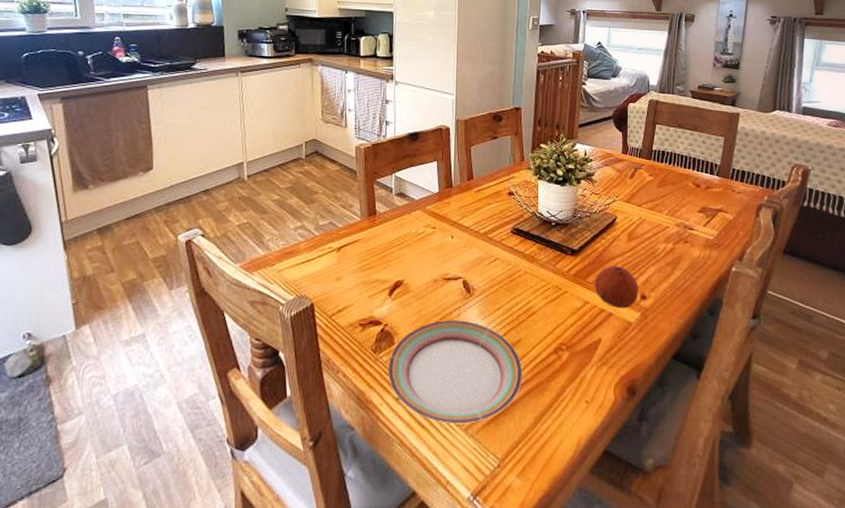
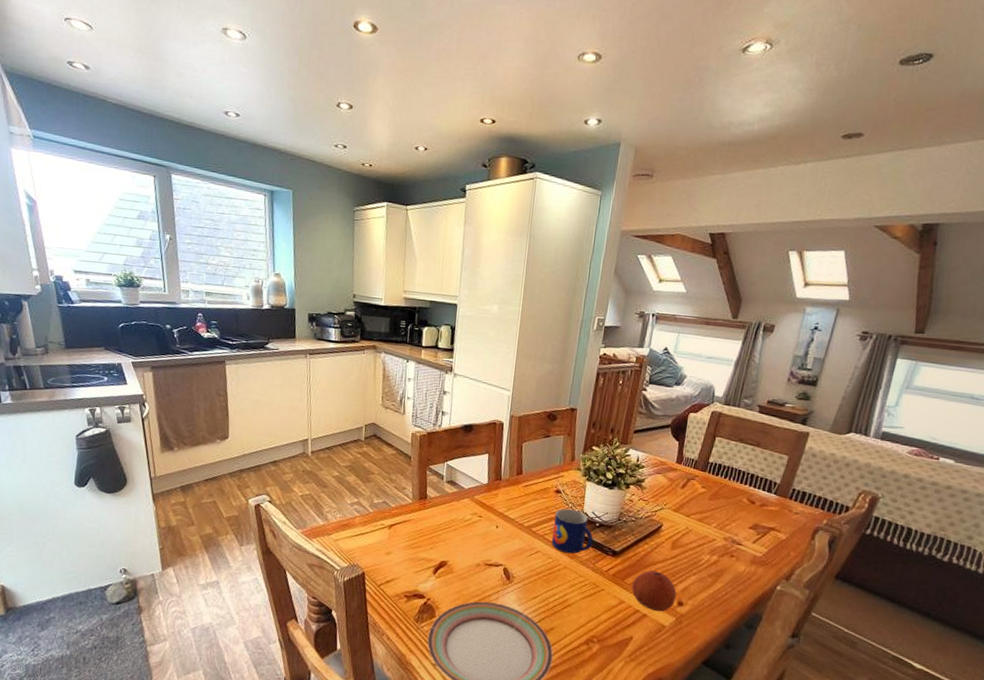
mug: none [509,210,550,258] -> present [551,508,593,554]

